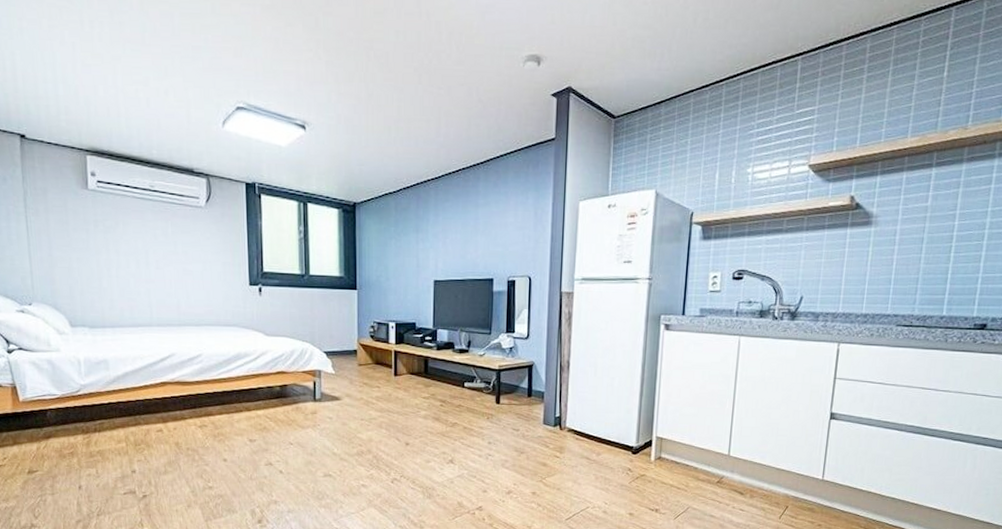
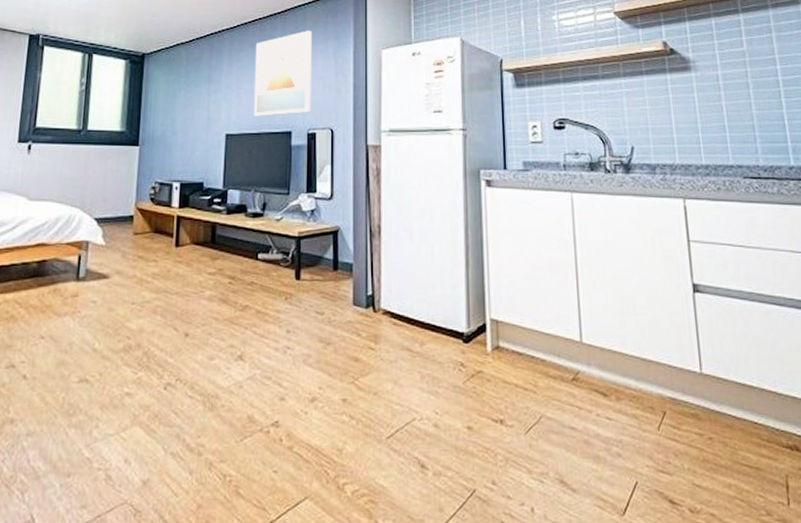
wall art: none [458,181,513,264] -> present [254,30,312,116]

